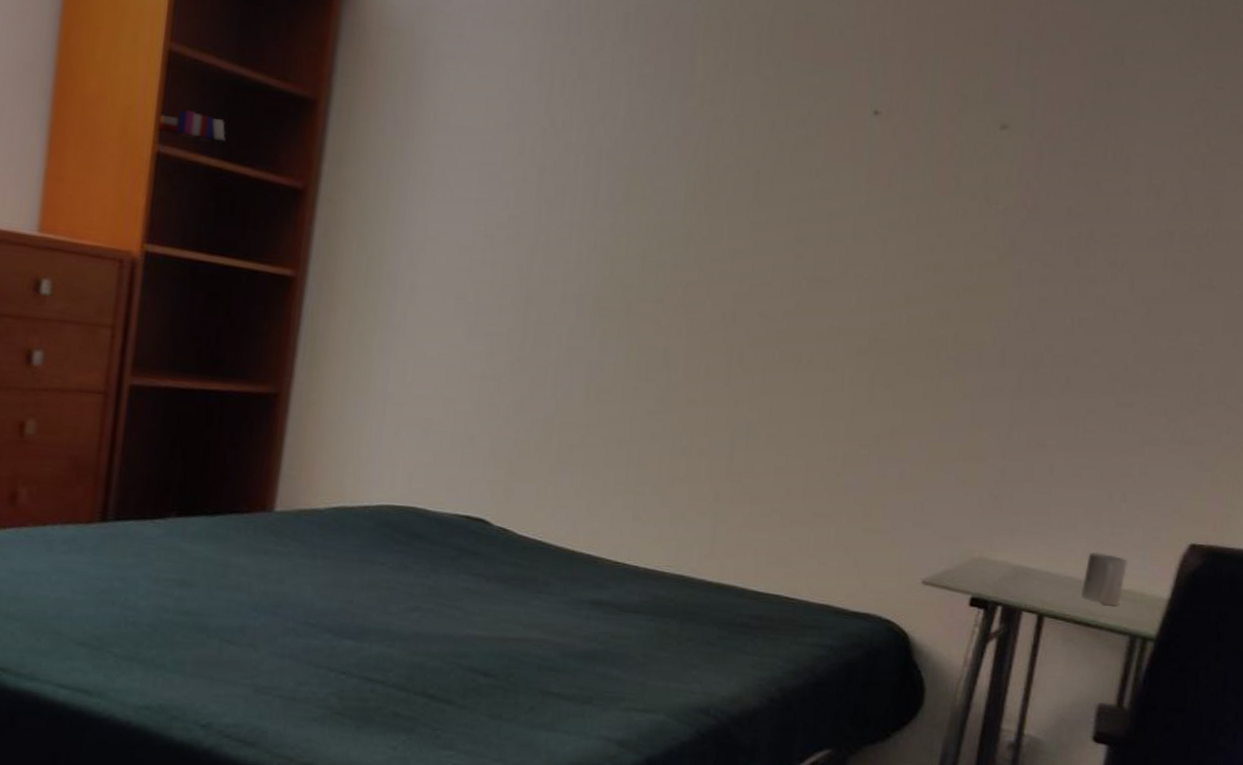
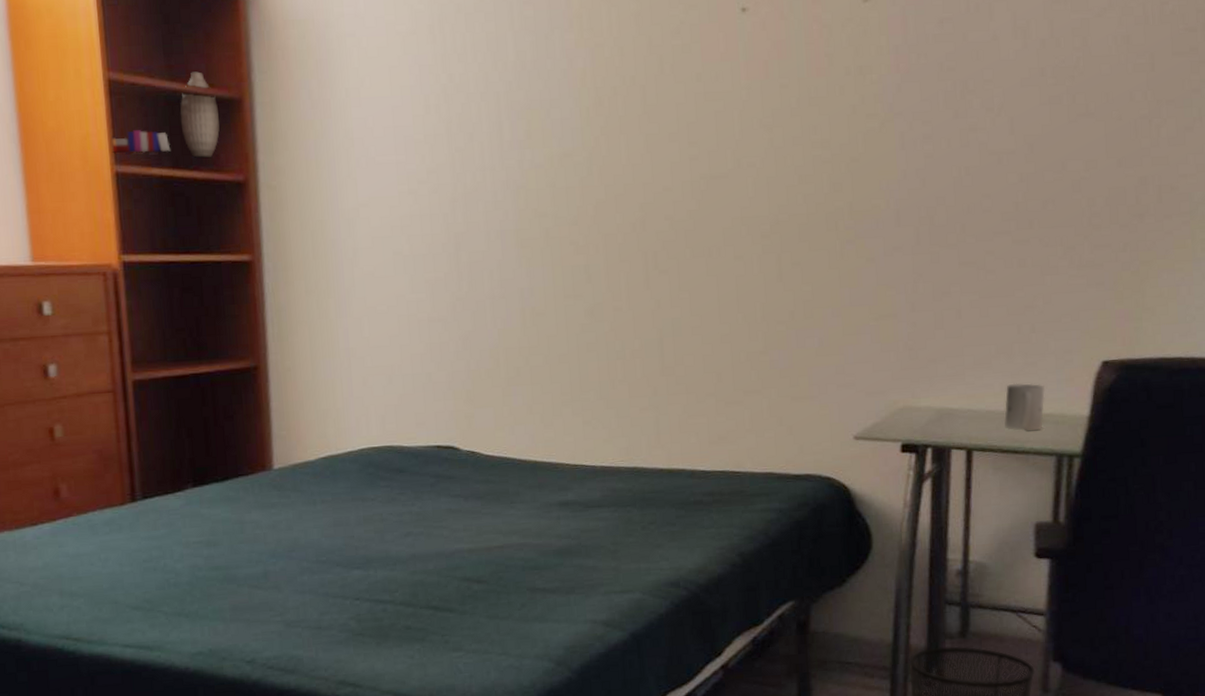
vase: none [241,61,289,157] -> present [180,71,220,159]

